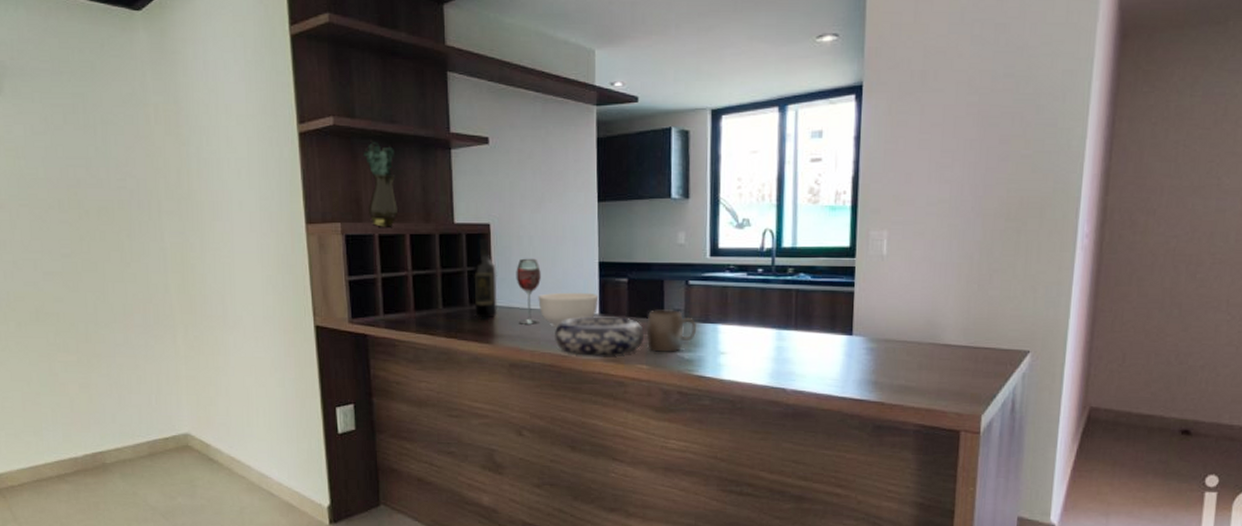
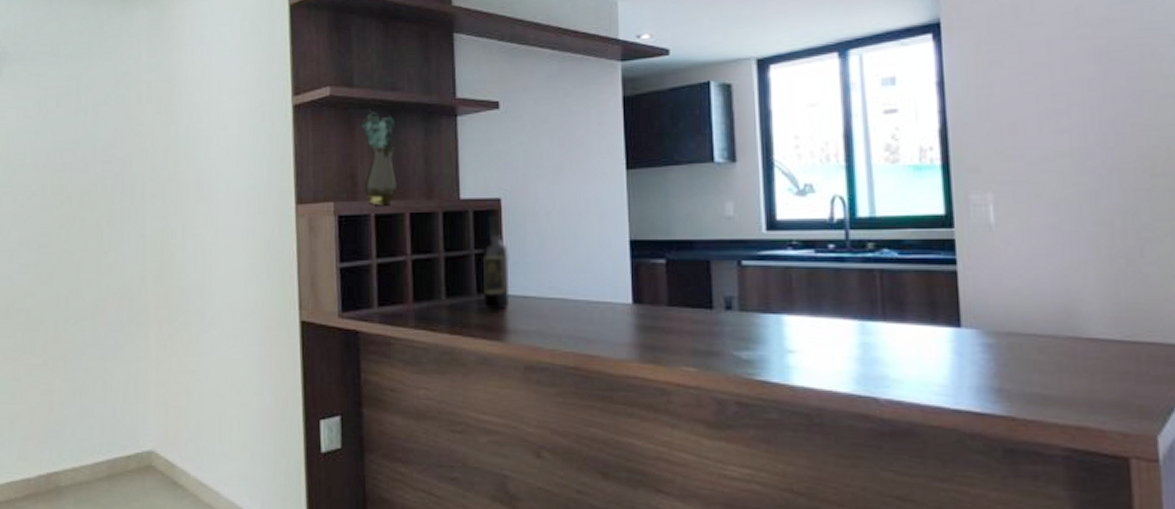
wineglass: present [516,258,541,325] -> none [531,237,561,317]
bowl: present [538,292,599,328] -> none [558,277,631,321]
decorative bowl: present [554,316,644,356] -> none [577,306,689,356]
mug: present [646,309,696,352] -> none [691,297,755,351]

